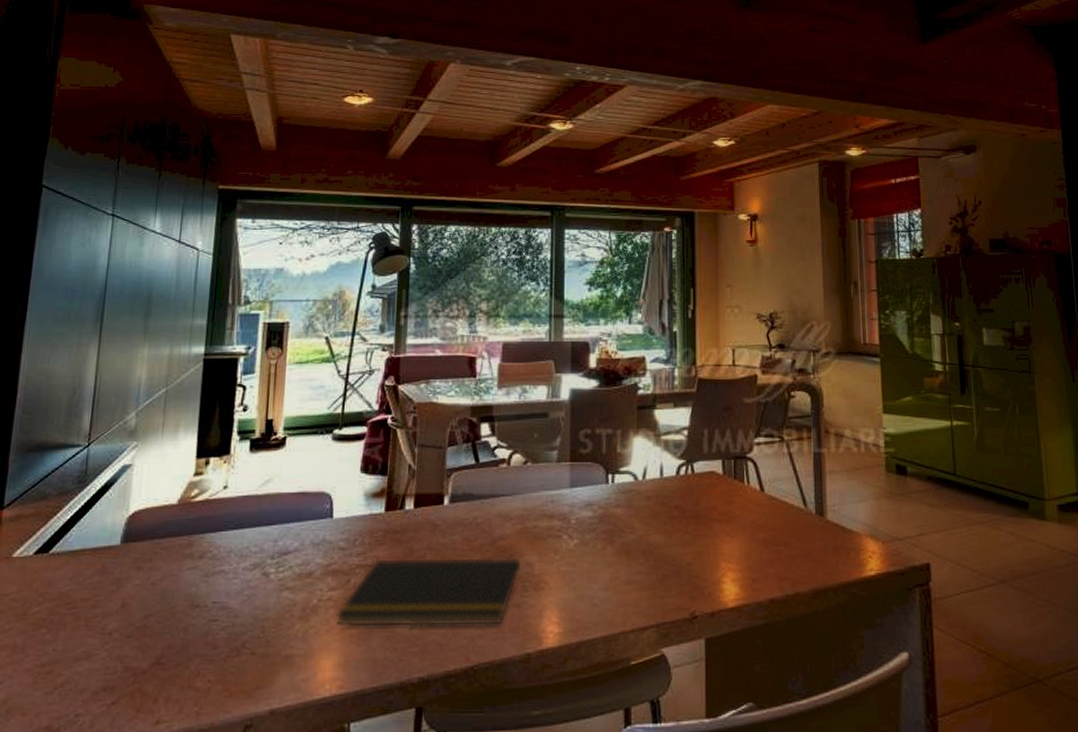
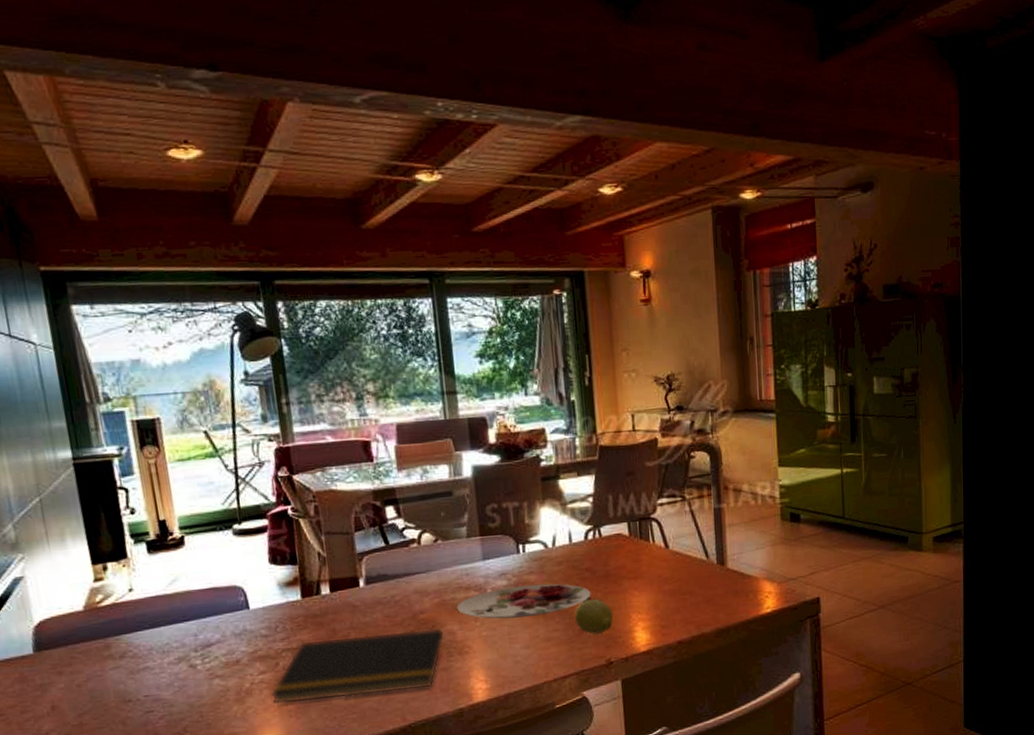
plate: none [538,519,679,554] -> present [457,583,591,619]
fruit: none [659,540,701,583] -> present [574,599,614,636]

